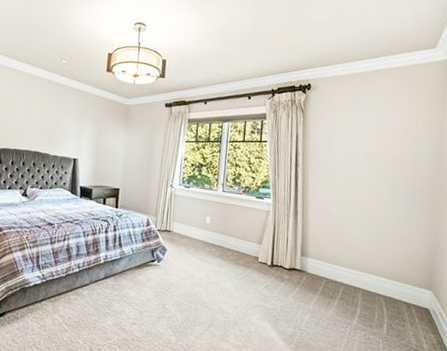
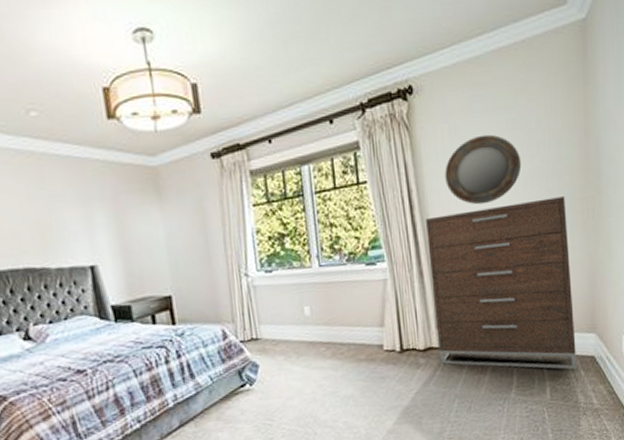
dresser: none [300,175,418,315] -> present [426,196,576,370]
home mirror: none [325,125,386,174] -> present [445,134,522,205]

